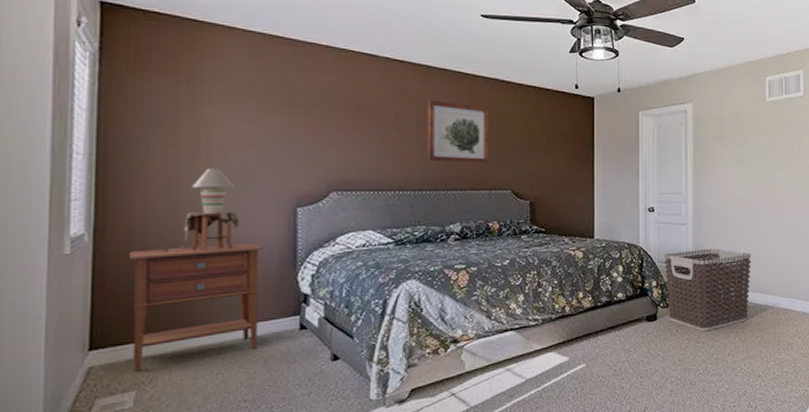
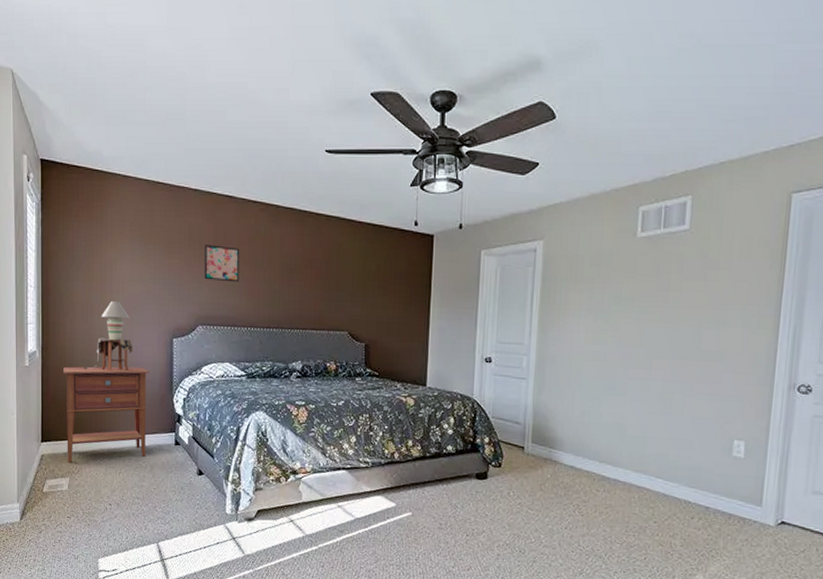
wall art: none [339,104,384,144] -> present [204,244,240,283]
wall art: present [427,100,489,164] -> none [274,240,330,304]
clothes hamper: present [665,248,751,332] -> none [499,407,602,499]

